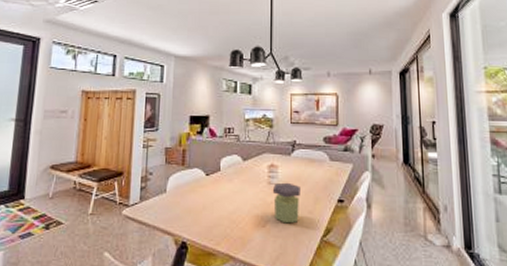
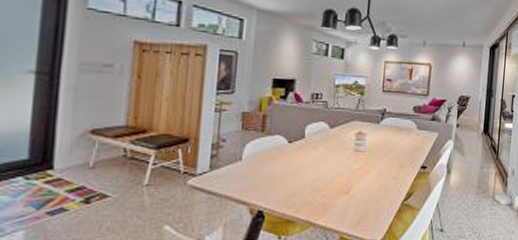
jar: present [272,182,300,224] -> none [358,150,387,190]

